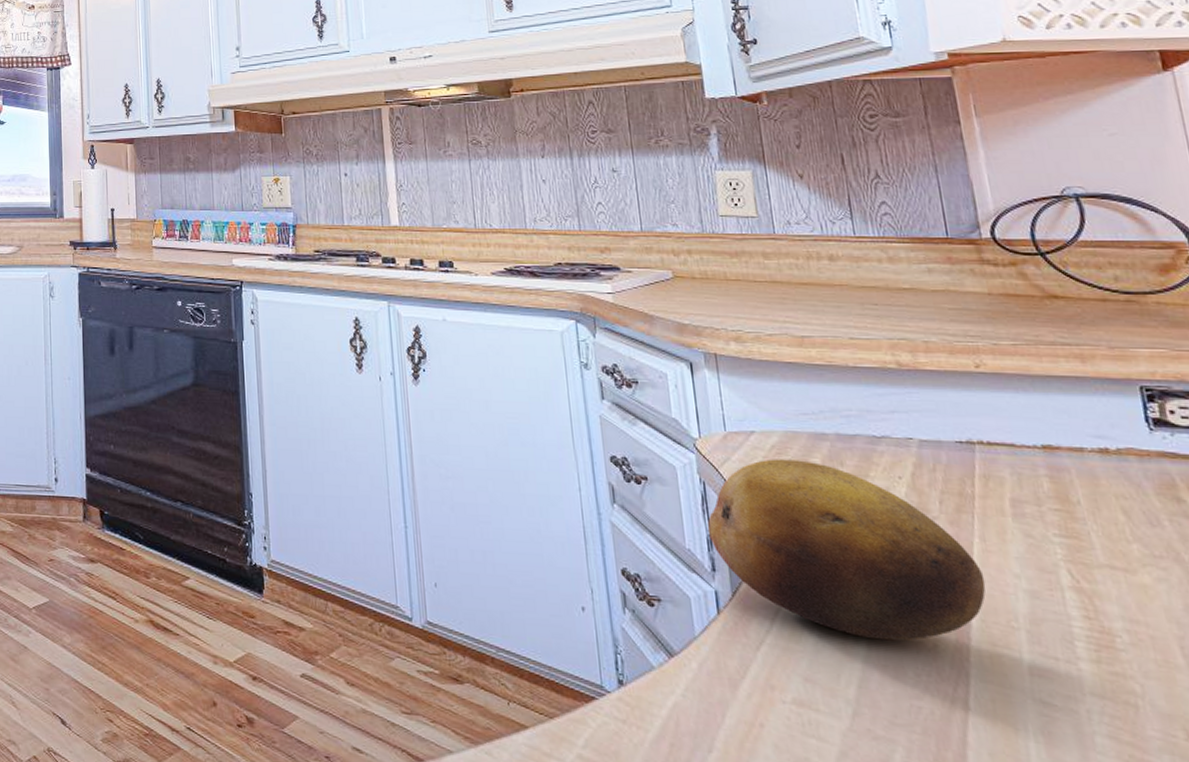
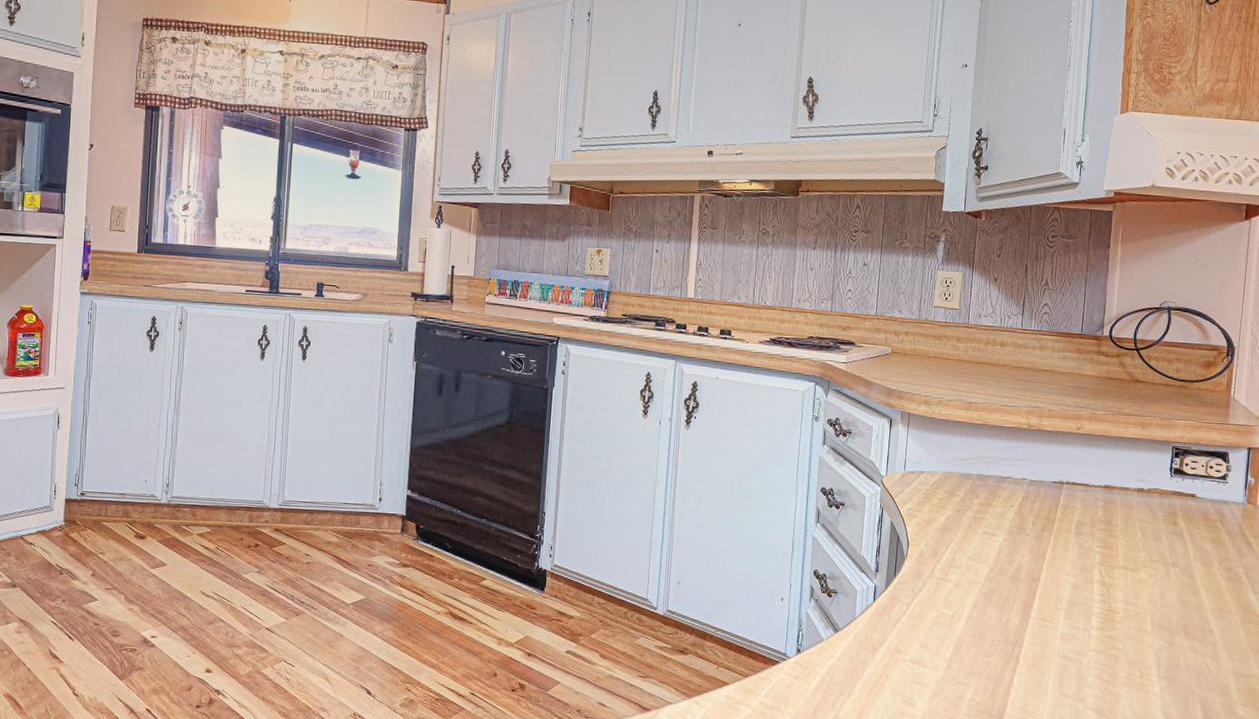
fruit: present [708,459,986,641] -> none [879,492,1049,618]

